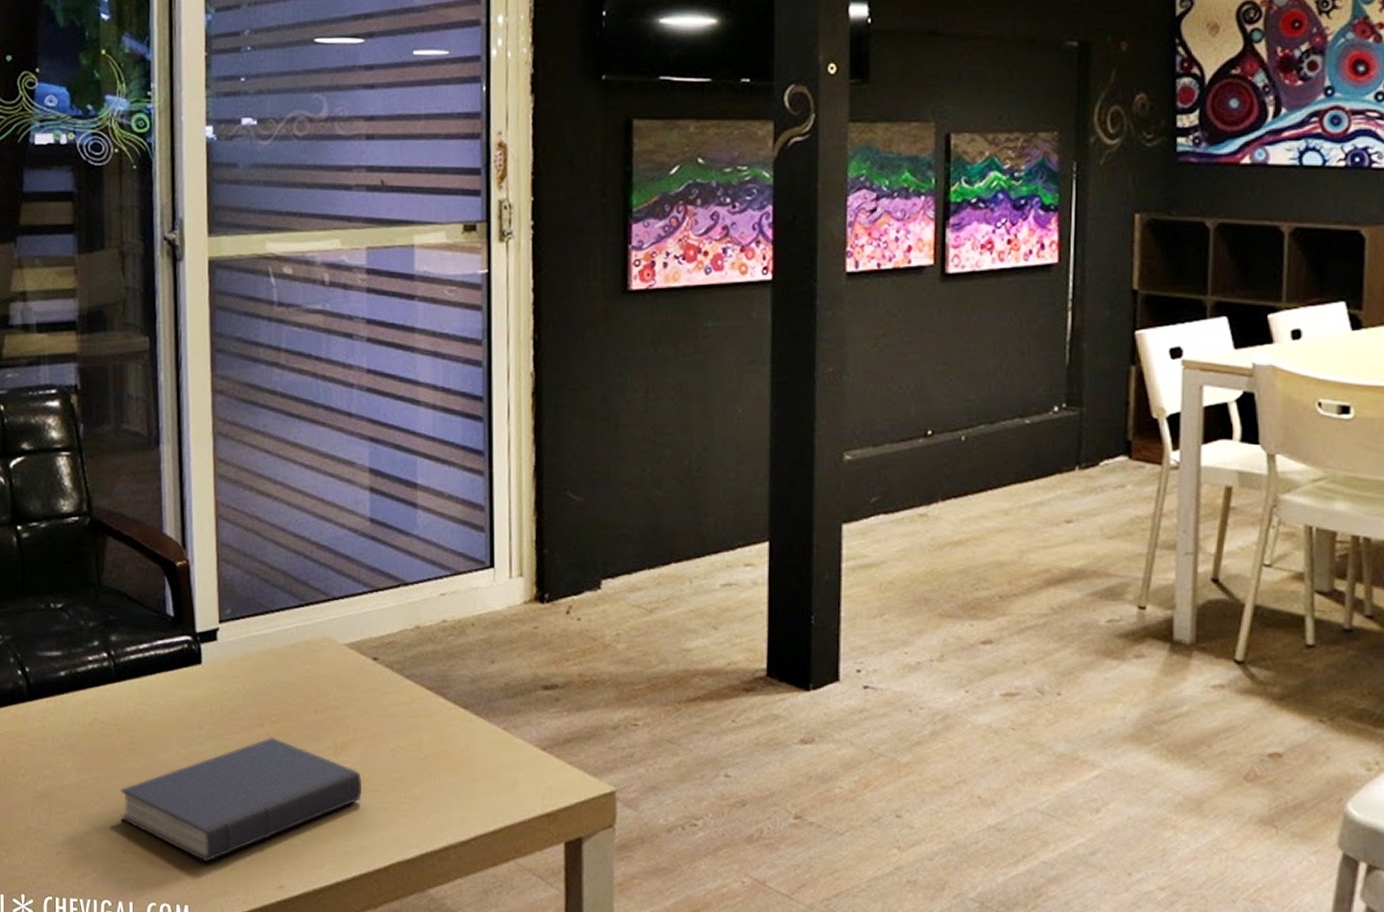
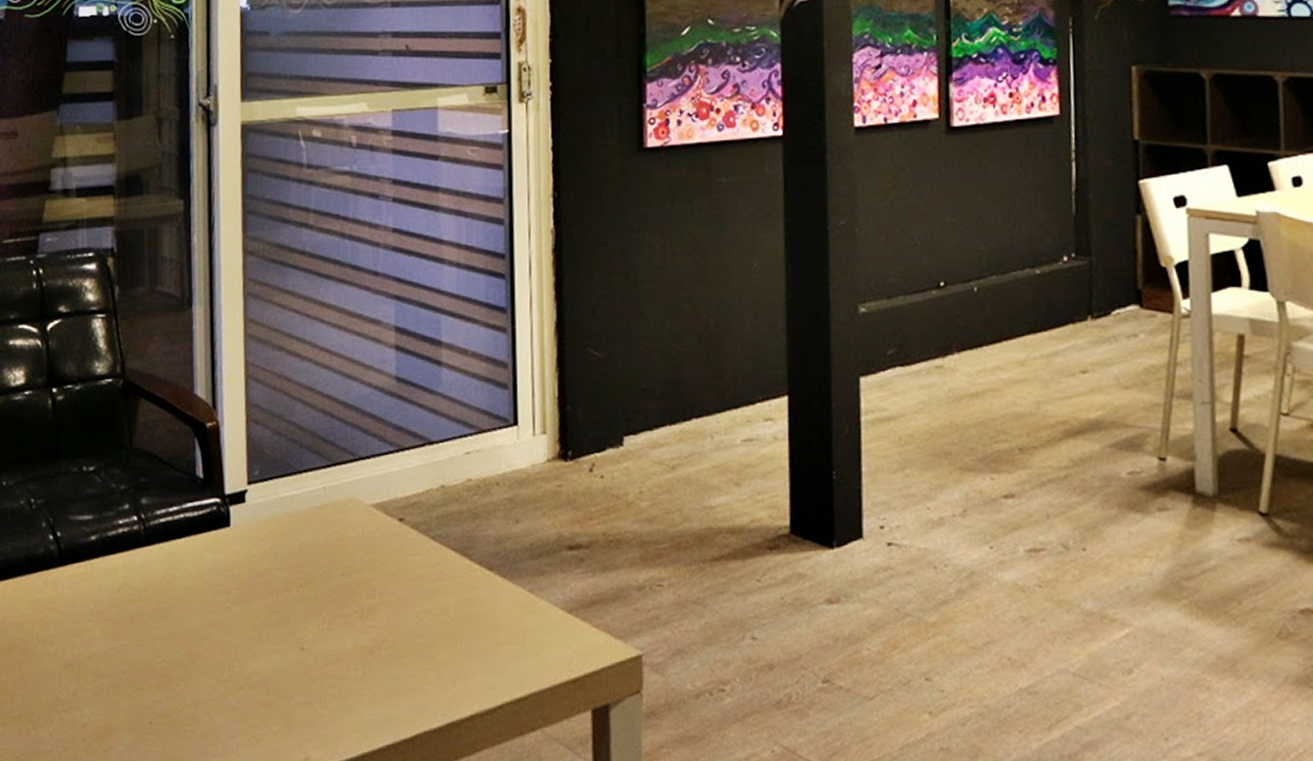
book: present [120,737,363,863] -> none [147,601,389,734]

